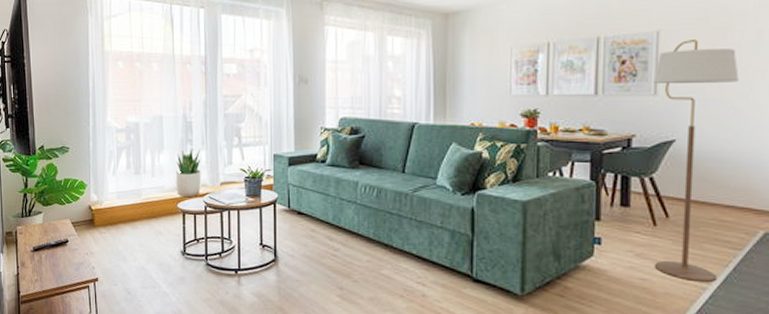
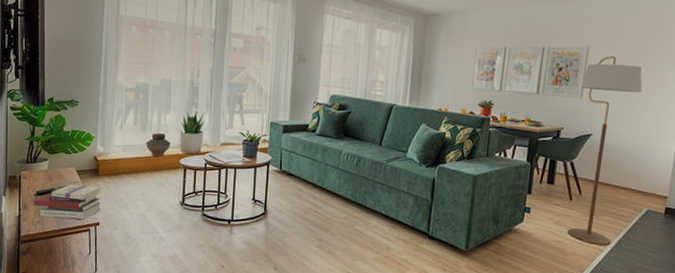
books: none [31,237,99,277] -> present [34,184,101,221]
ceramic pot: none [140,176,167,202] -> present [145,133,171,157]

